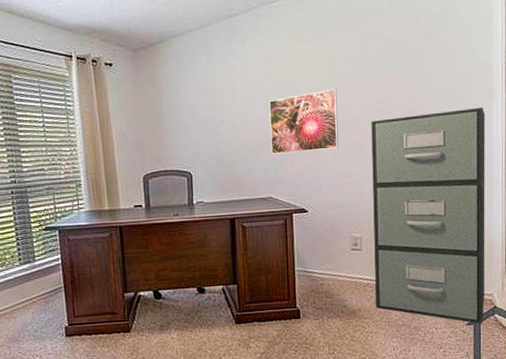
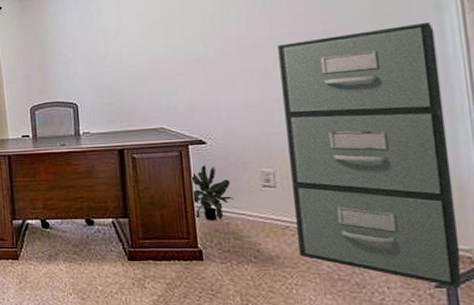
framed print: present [269,88,339,154] -> none [156,14,239,84]
potted plant: none [292,232,328,283] -> present [190,165,234,221]

